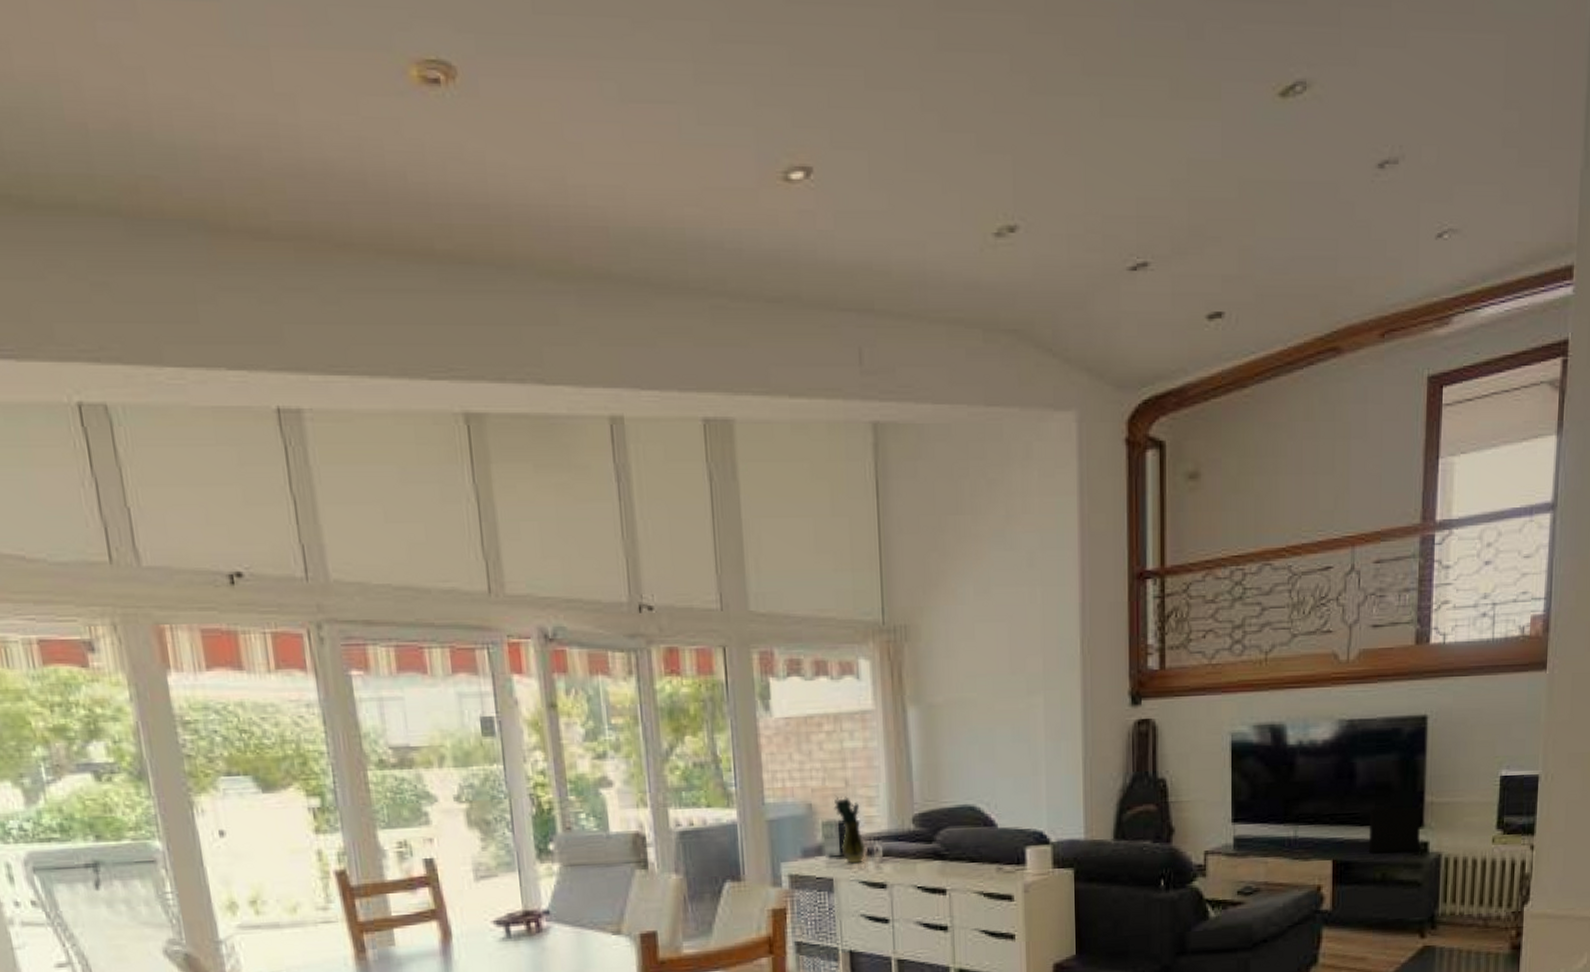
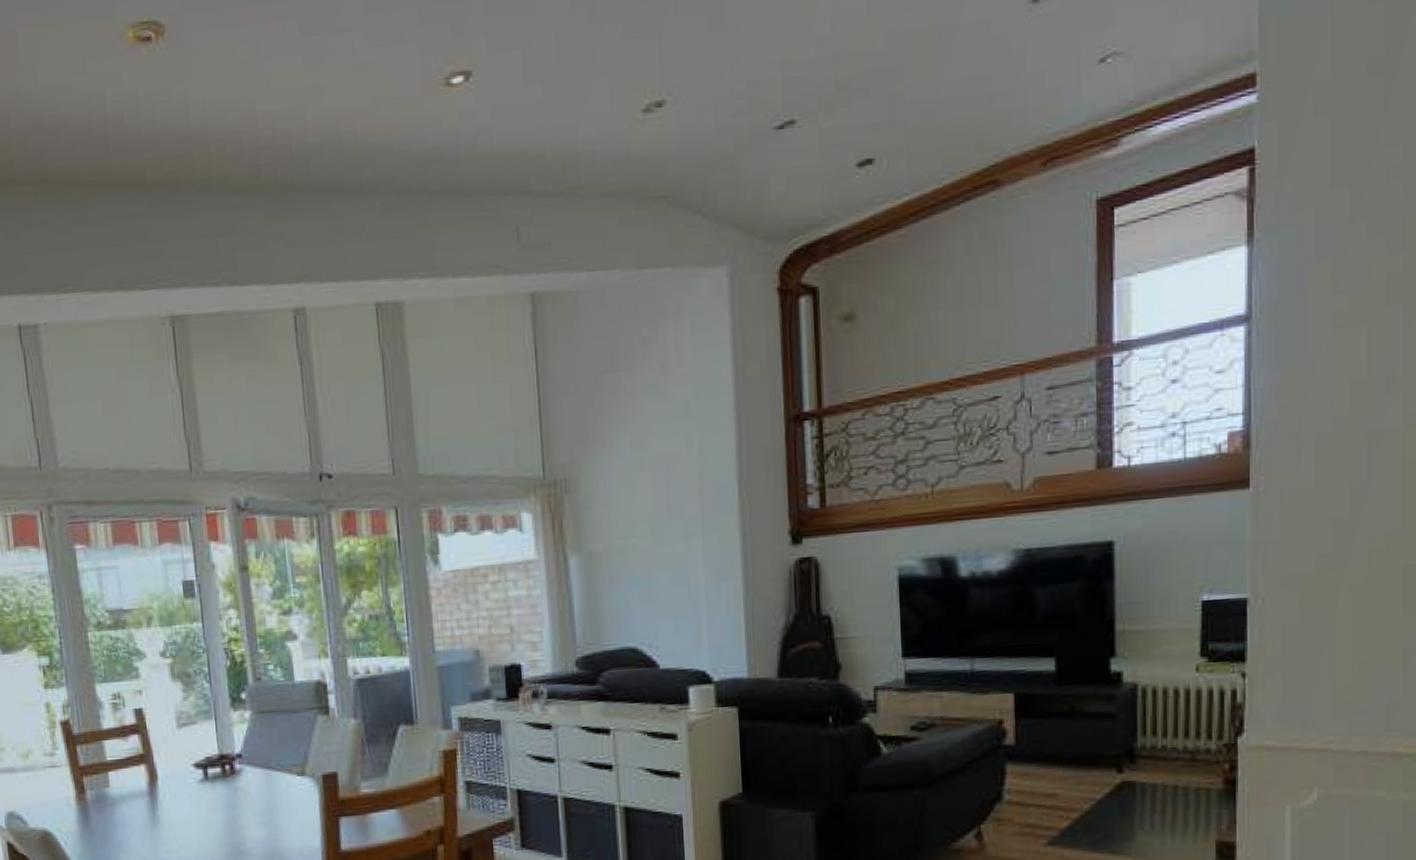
vase: present [833,796,865,863] -> none [499,642,530,705]

